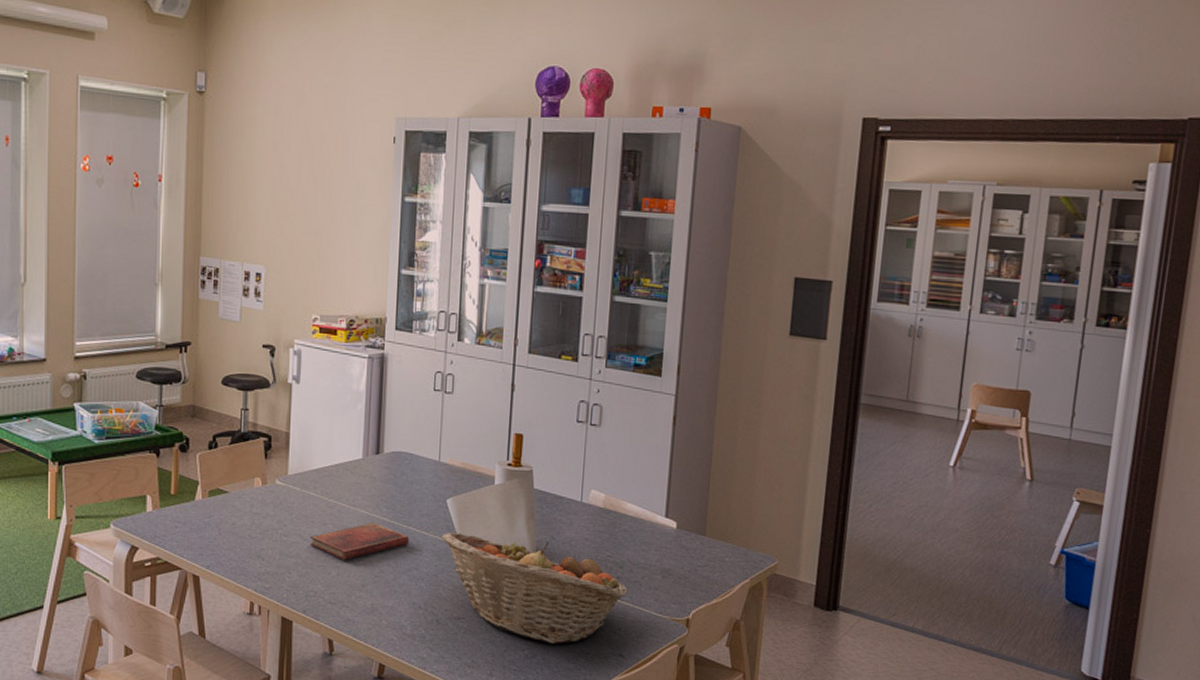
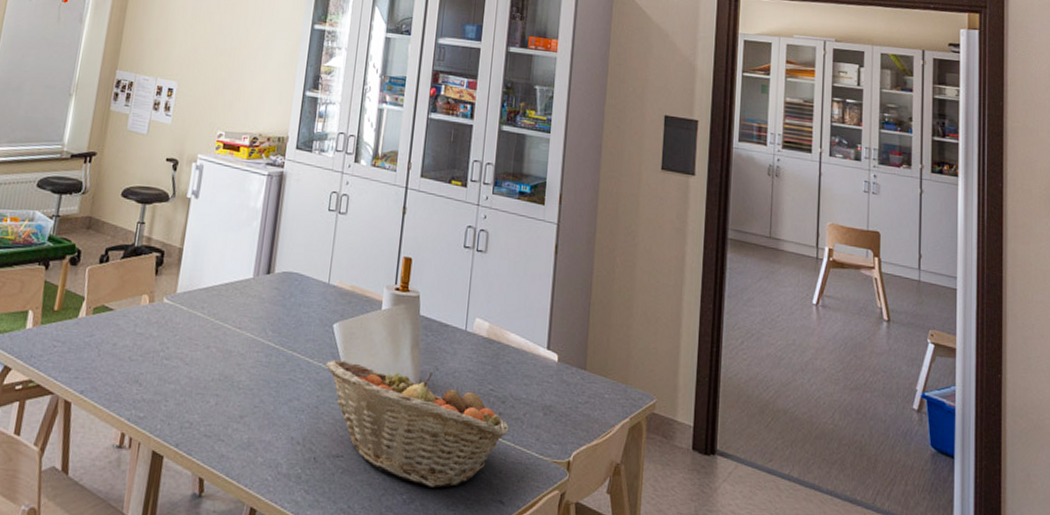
diary: present [310,523,410,561] -> none [191,347,293,389]

